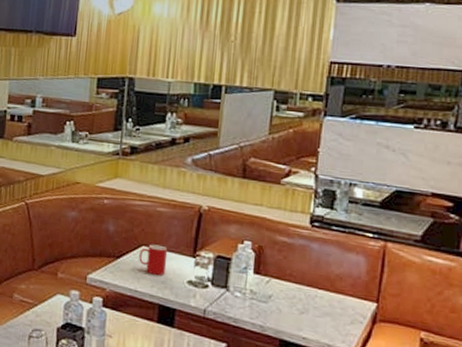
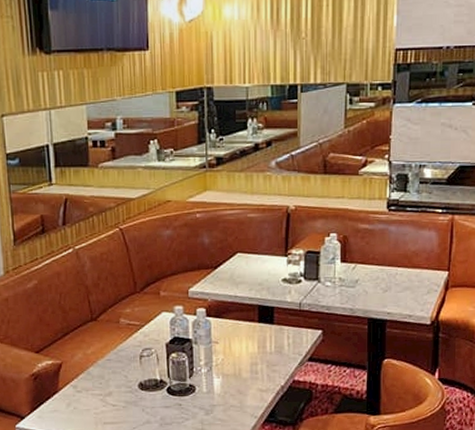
cup: present [139,244,168,276] -> none [235,249,262,279]

